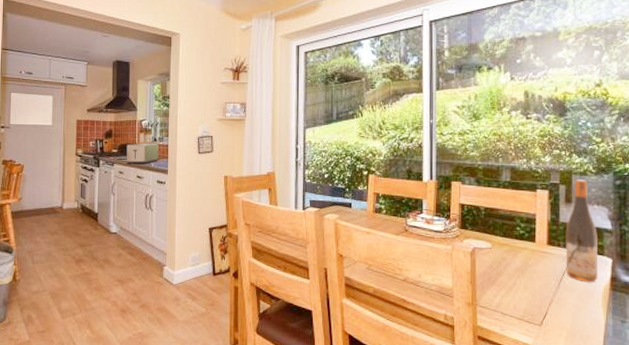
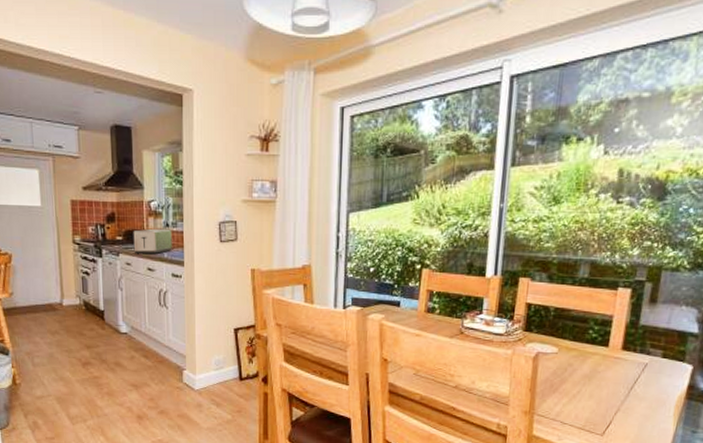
wine bottle: present [565,179,597,282] -> none [638,275,681,390]

